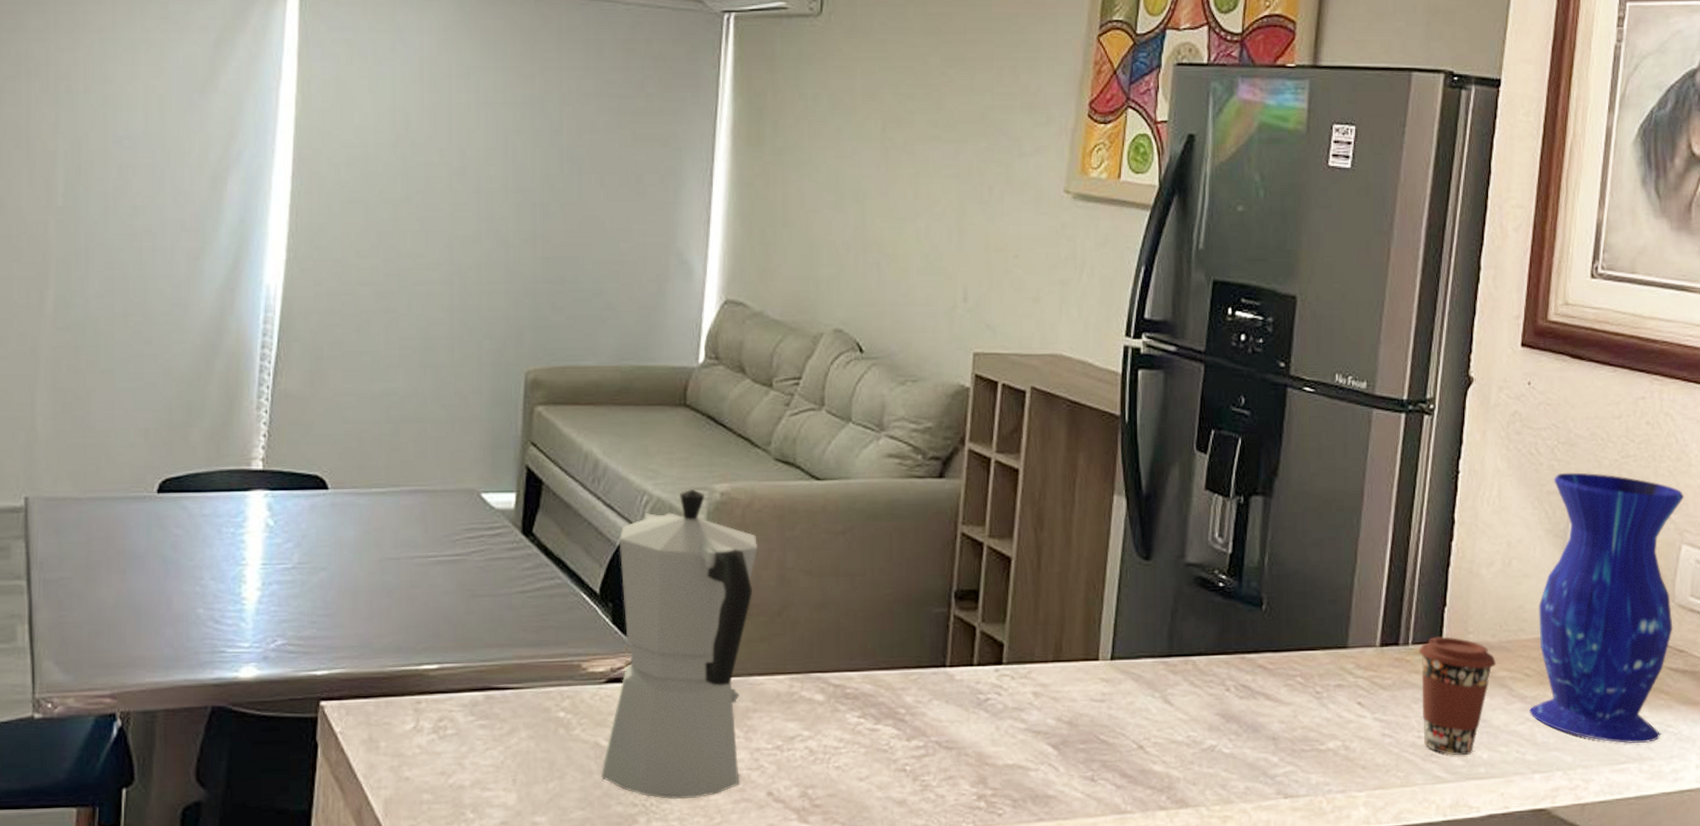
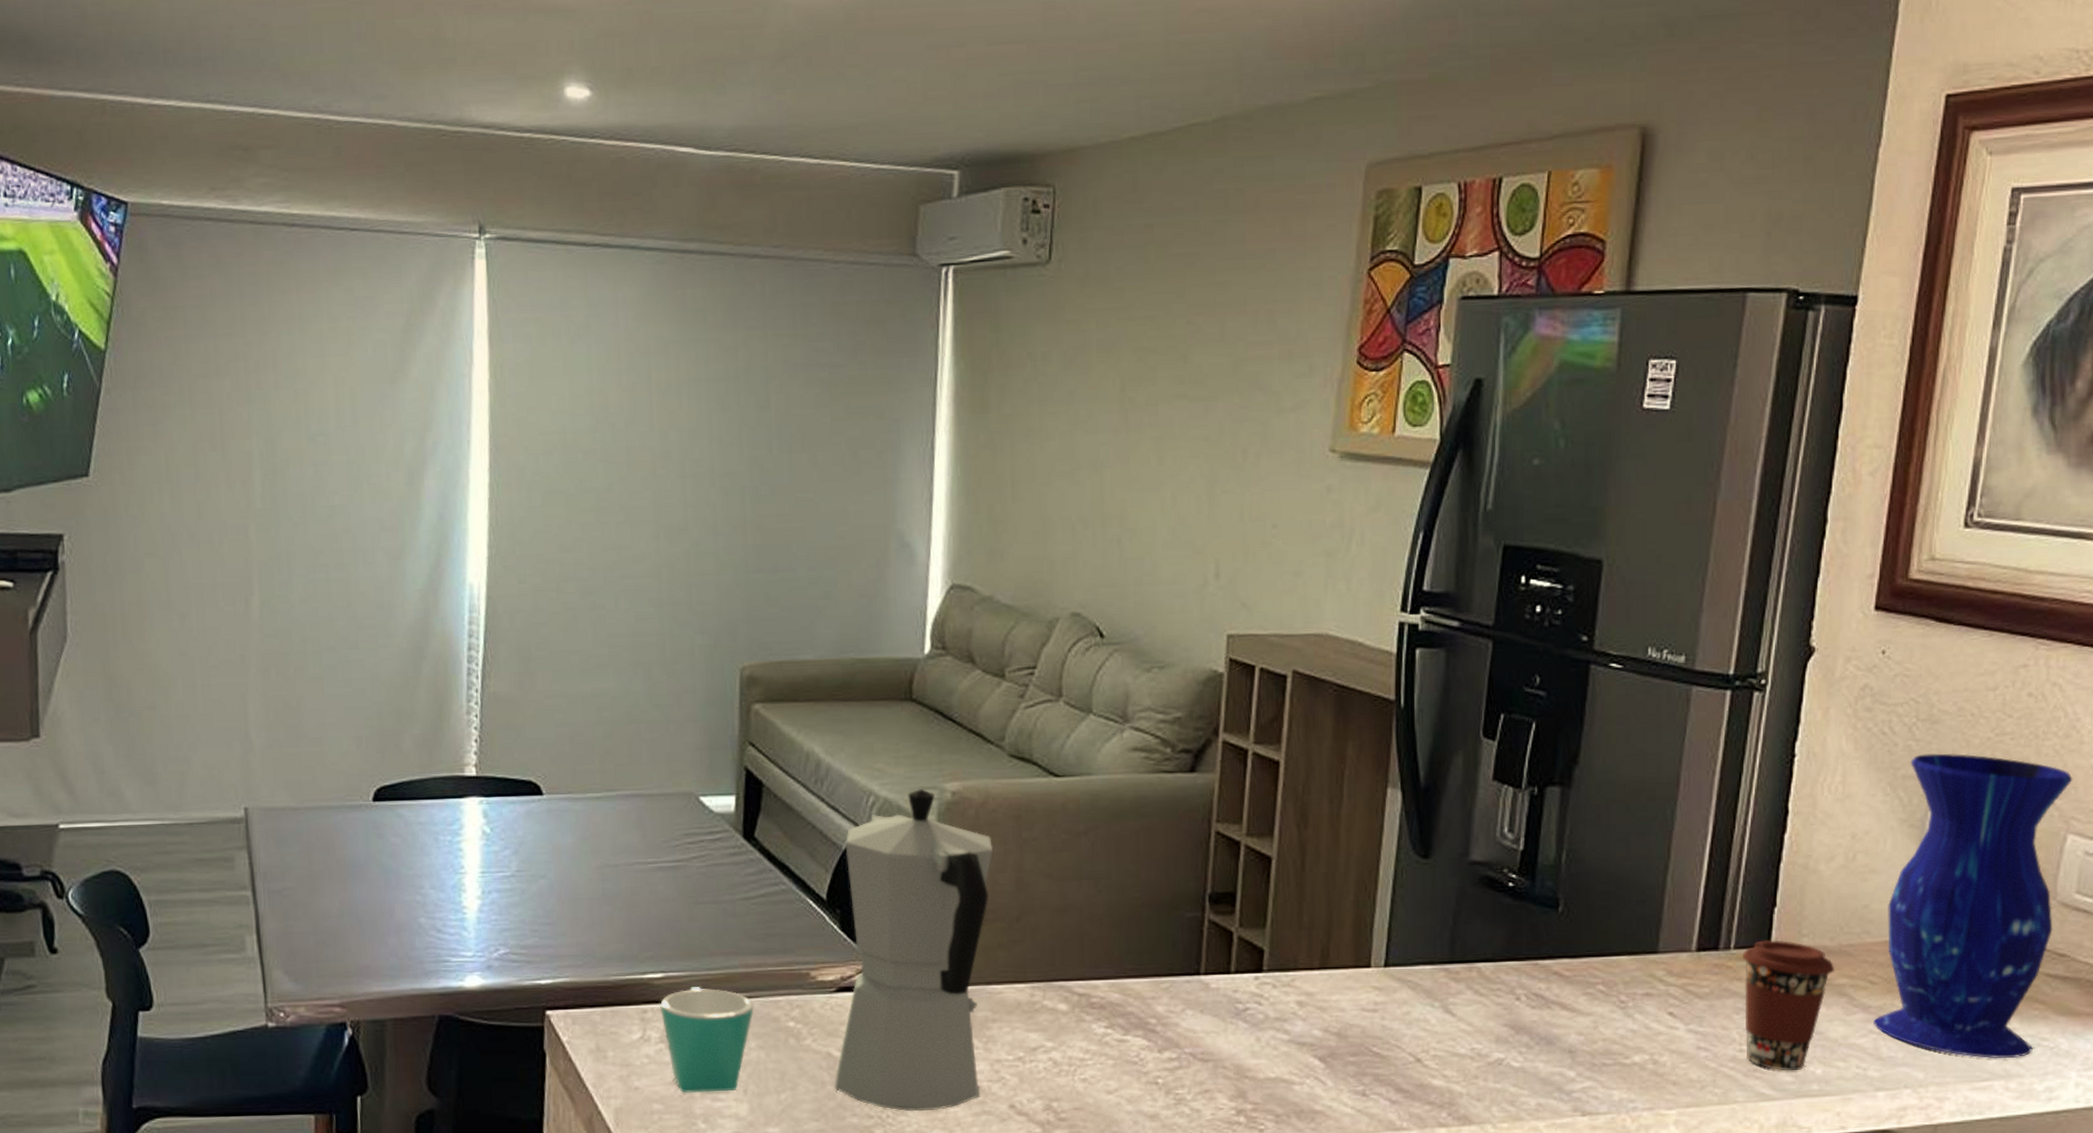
mug: none [433,678,526,783] -> present [659,987,754,1093]

